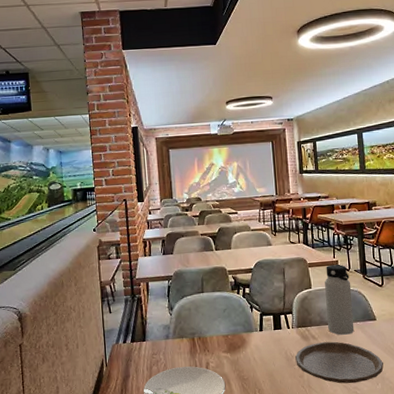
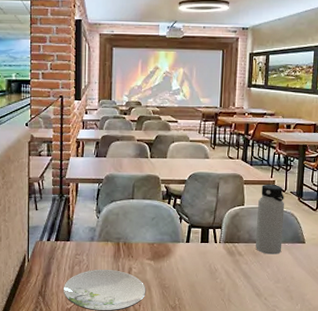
plate: present [295,341,384,384] -> none [219,259,306,302]

